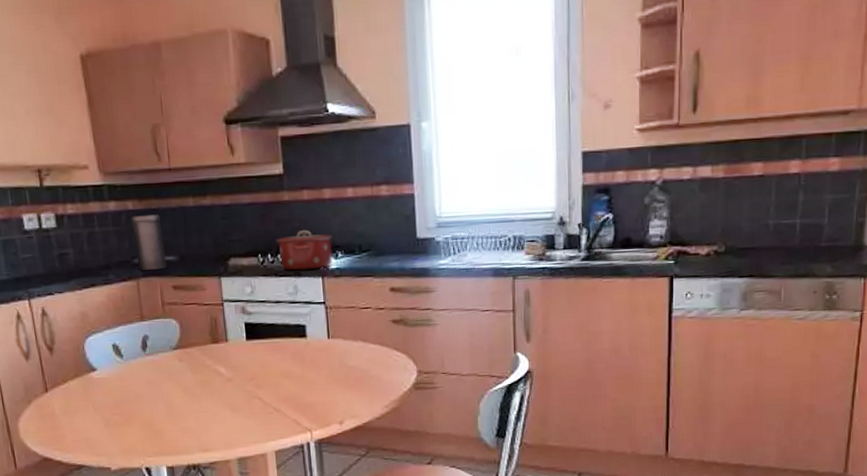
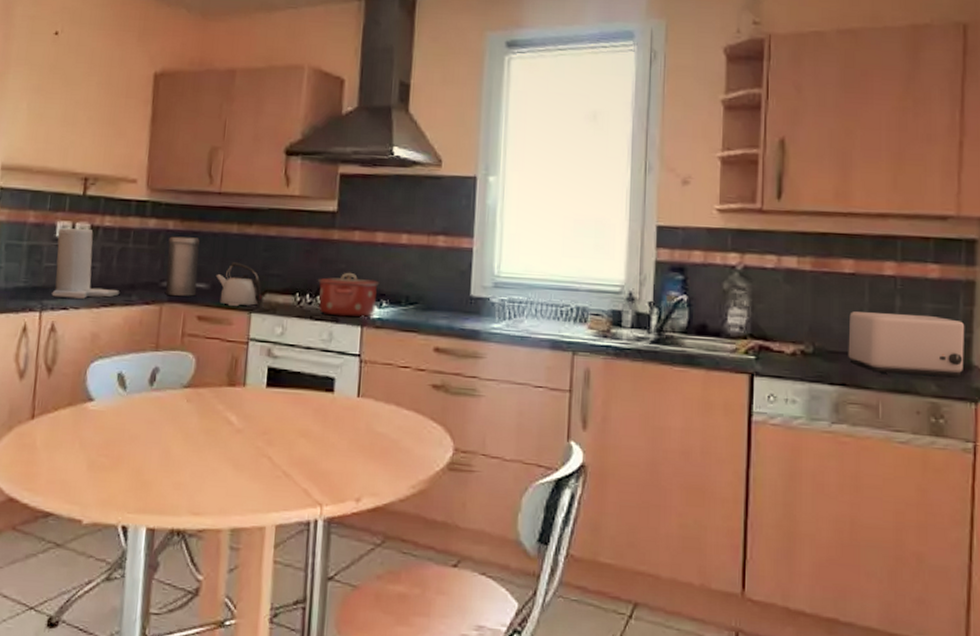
paper towel: none [25,219,97,285] -> present [51,228,119,299]
kettle: none [182,233,228,274] -> present [215,262,263,307]
toaster: none [756,205,860,262] -> present [848,311,965,378]

